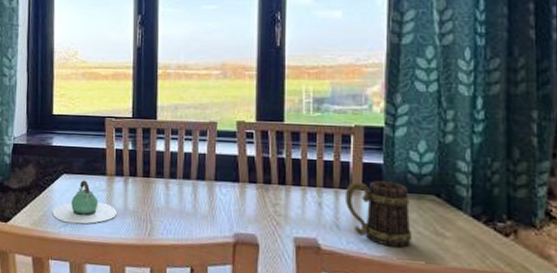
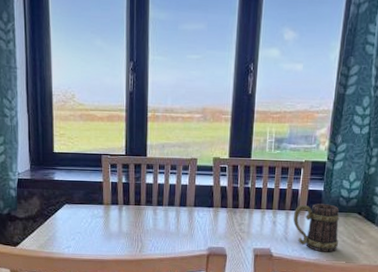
teapot: present [52,180,117,224] -> none [57,209,113,245]

